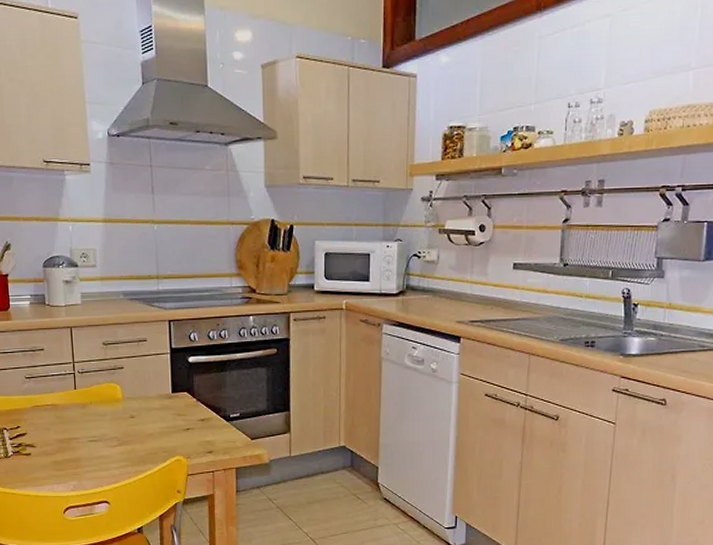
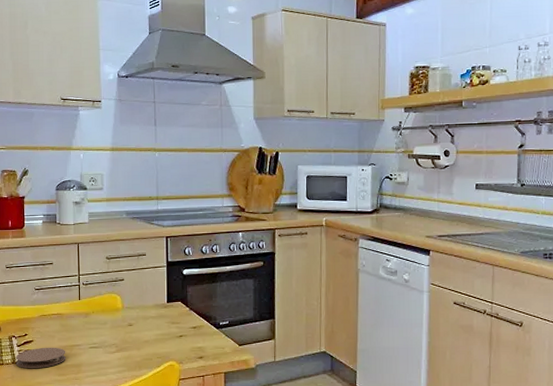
coaster: none [8,440,64,462] -> present [15,347,66,368]

